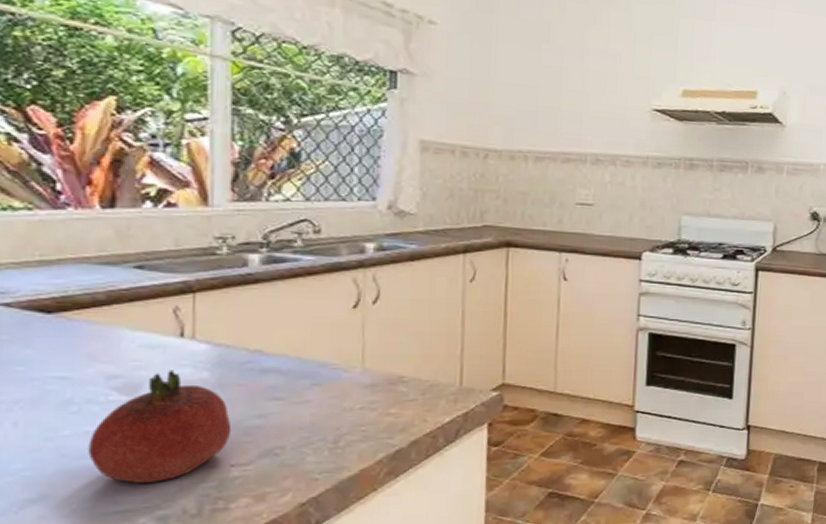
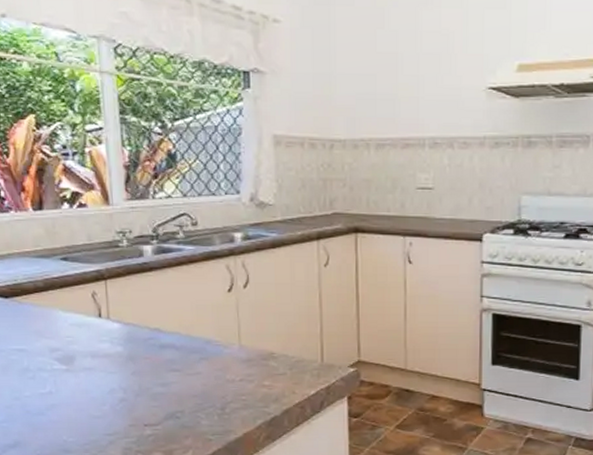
fruit: present [88,370,232,483] -> none [43,344,143,436]

